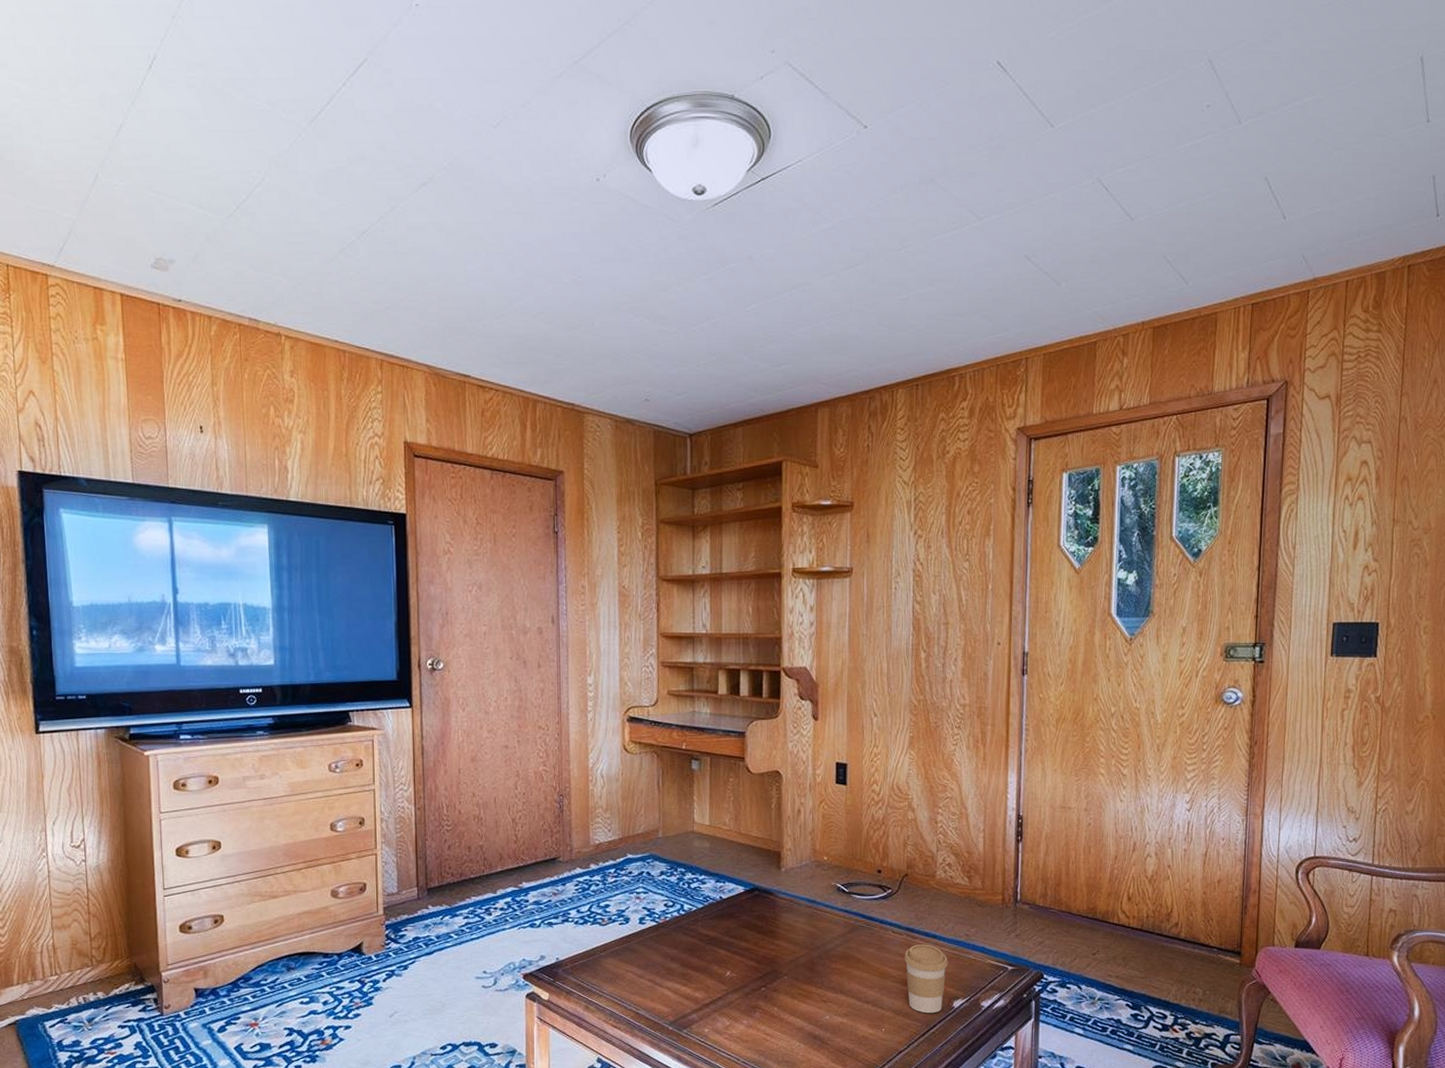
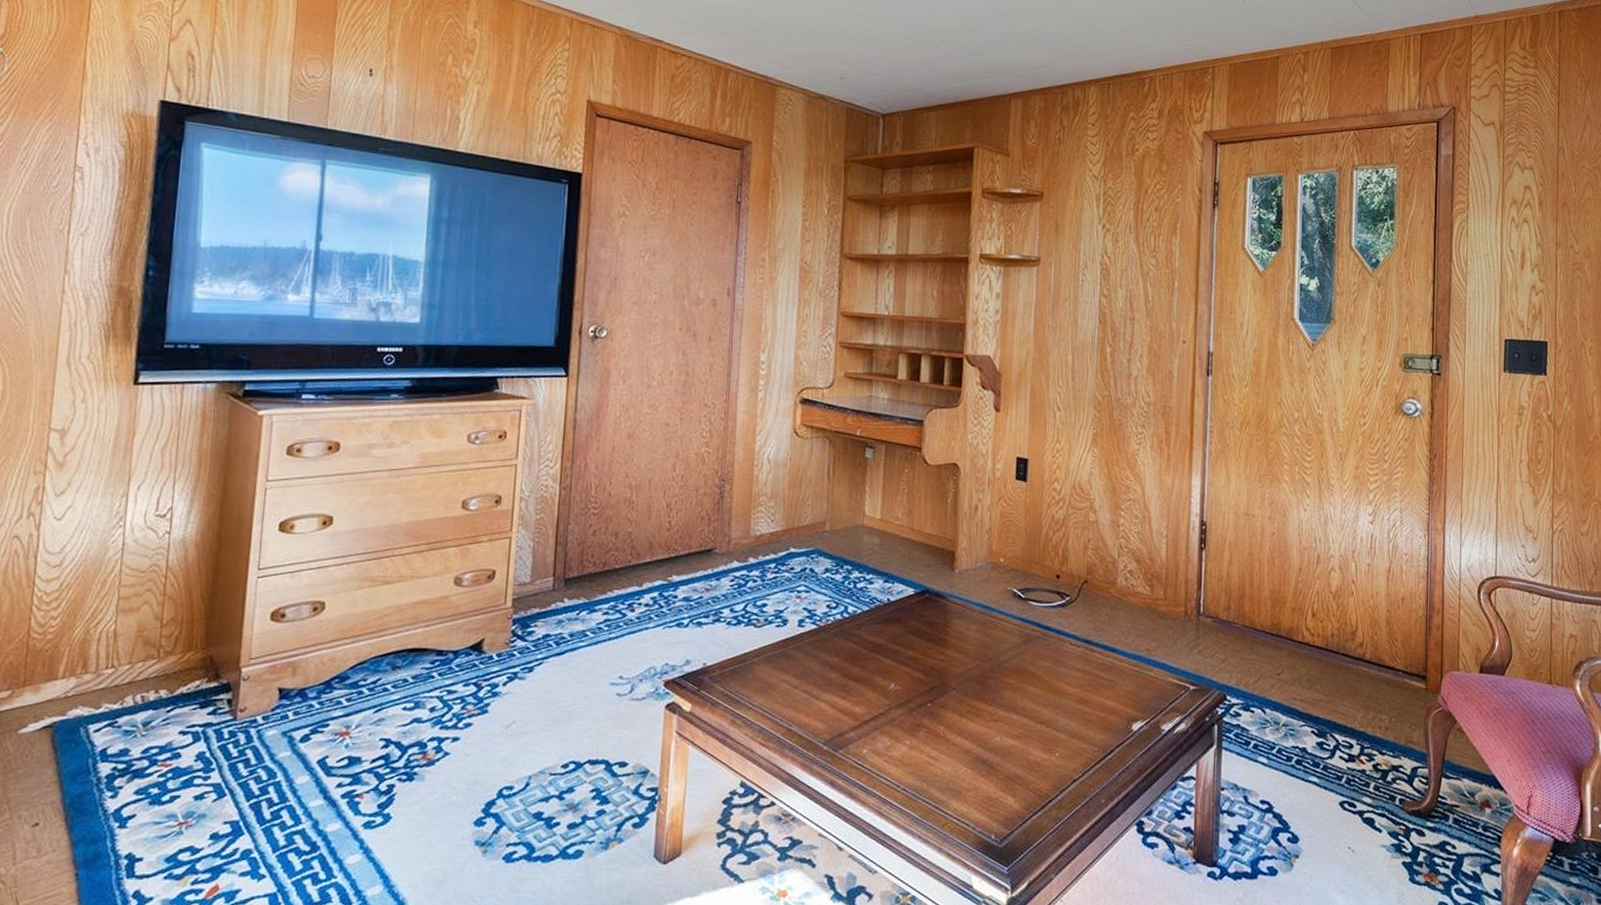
coffee cup: present [903,944,948,1014] -> none [1081,658,1128,737]

